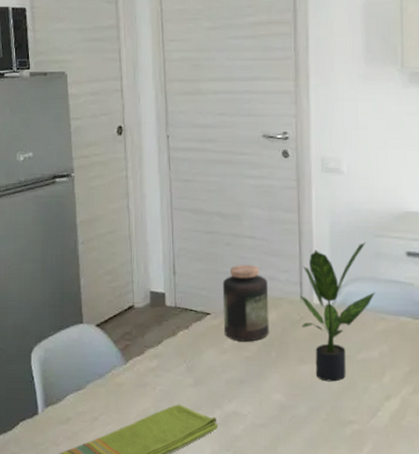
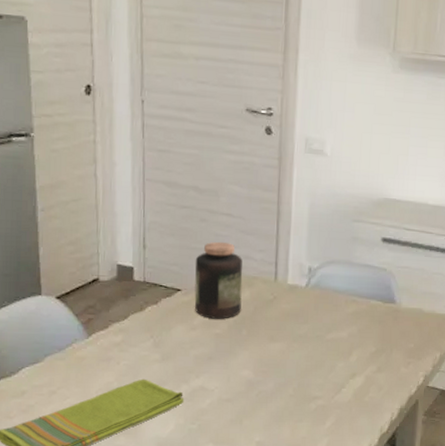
potted plant: present [299,241,375,382] -> none [273,225,349,360]

